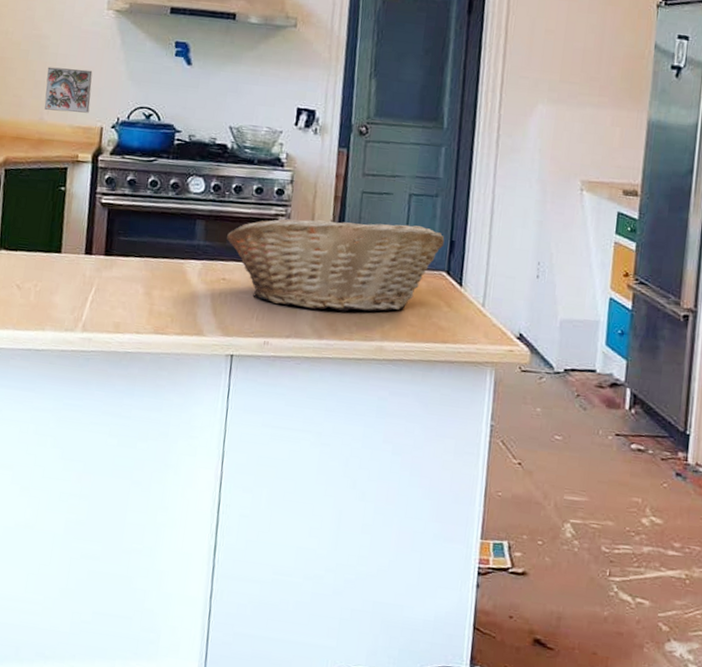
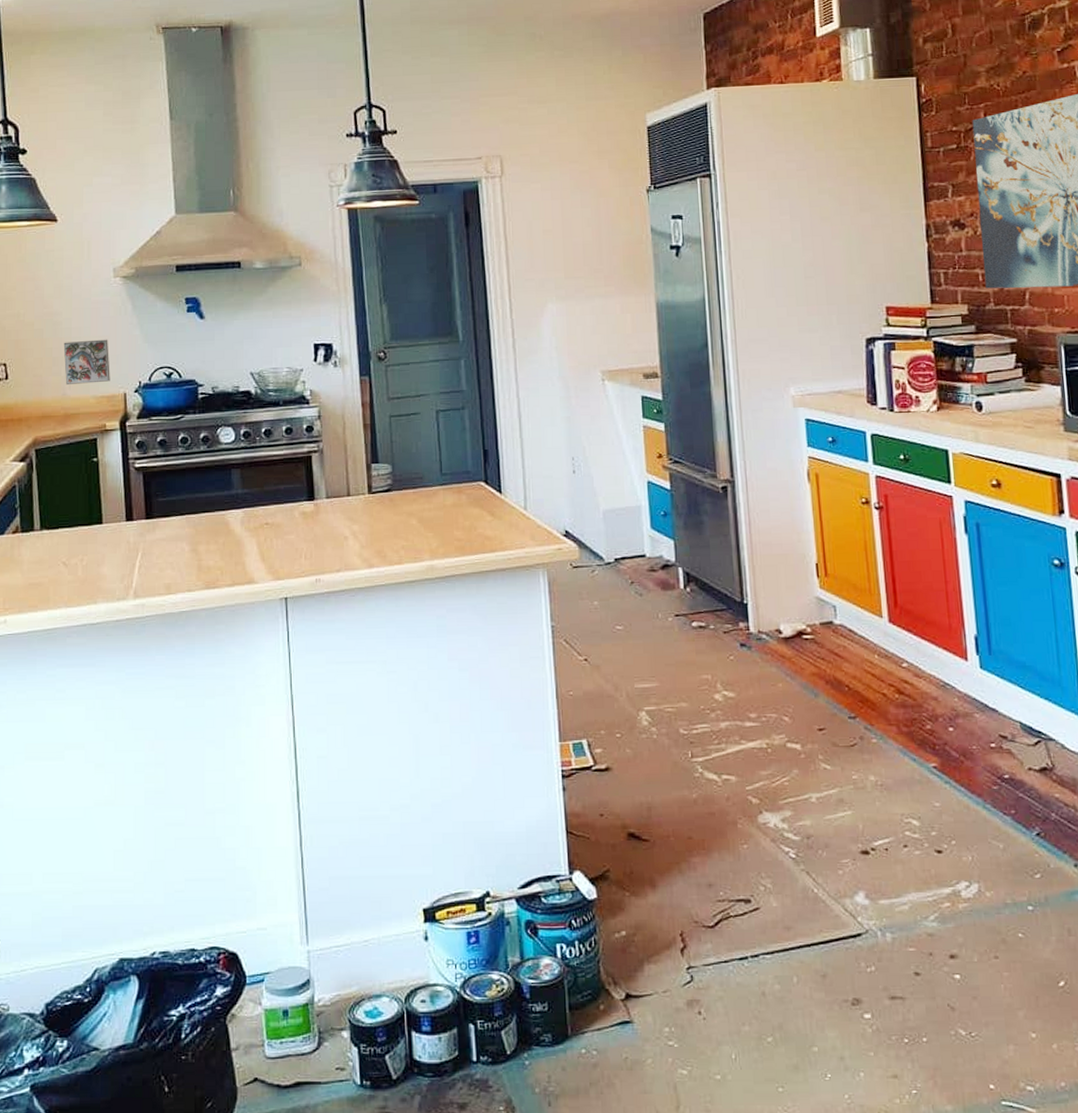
fruit basket: present [227,218,445,312] -> none [264,440,478,541]

